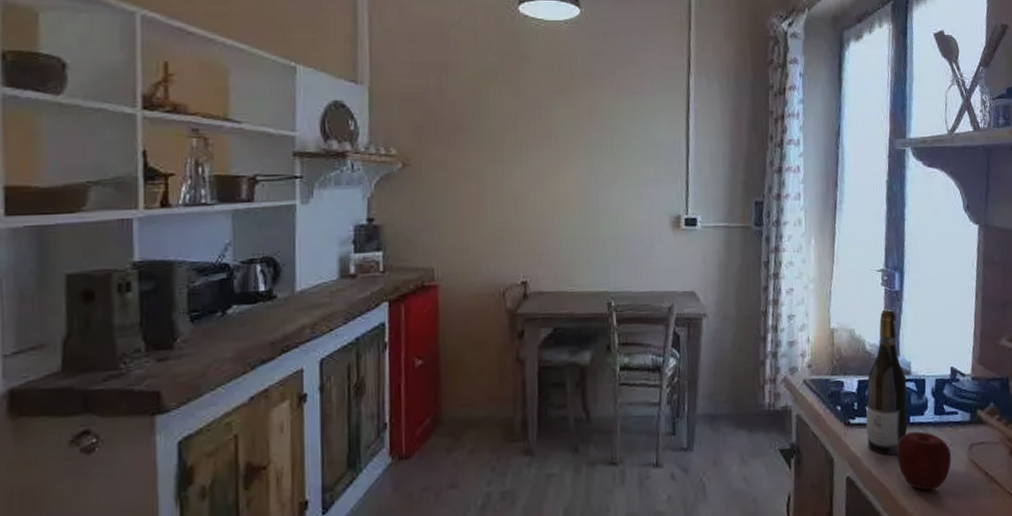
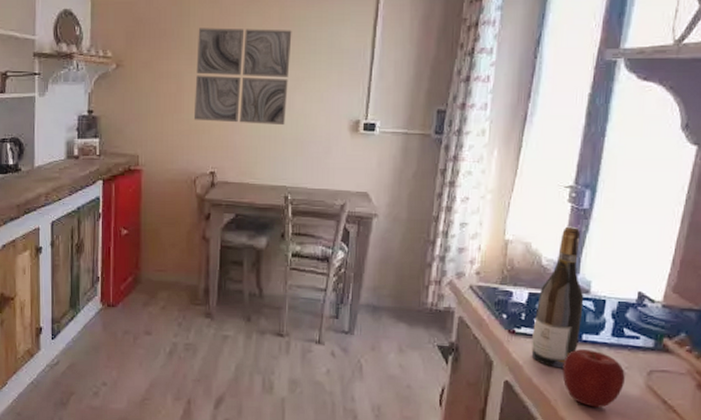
wall art: none [499,121,604,225] -> present [193,28,292,126]

